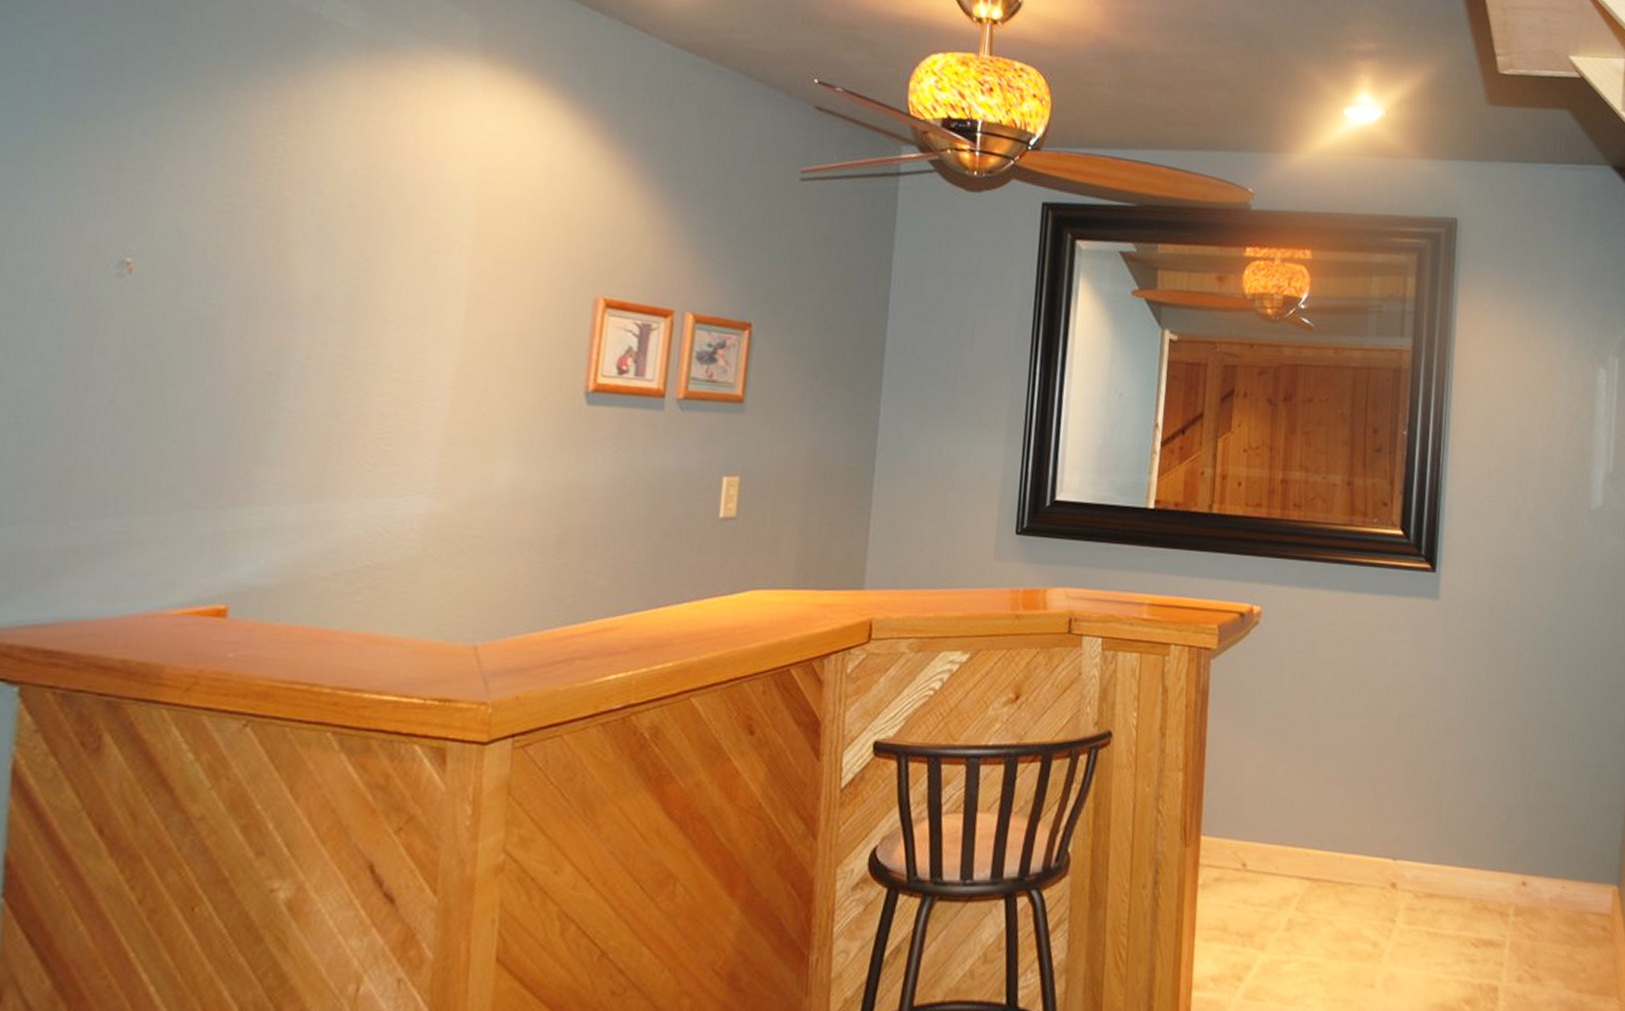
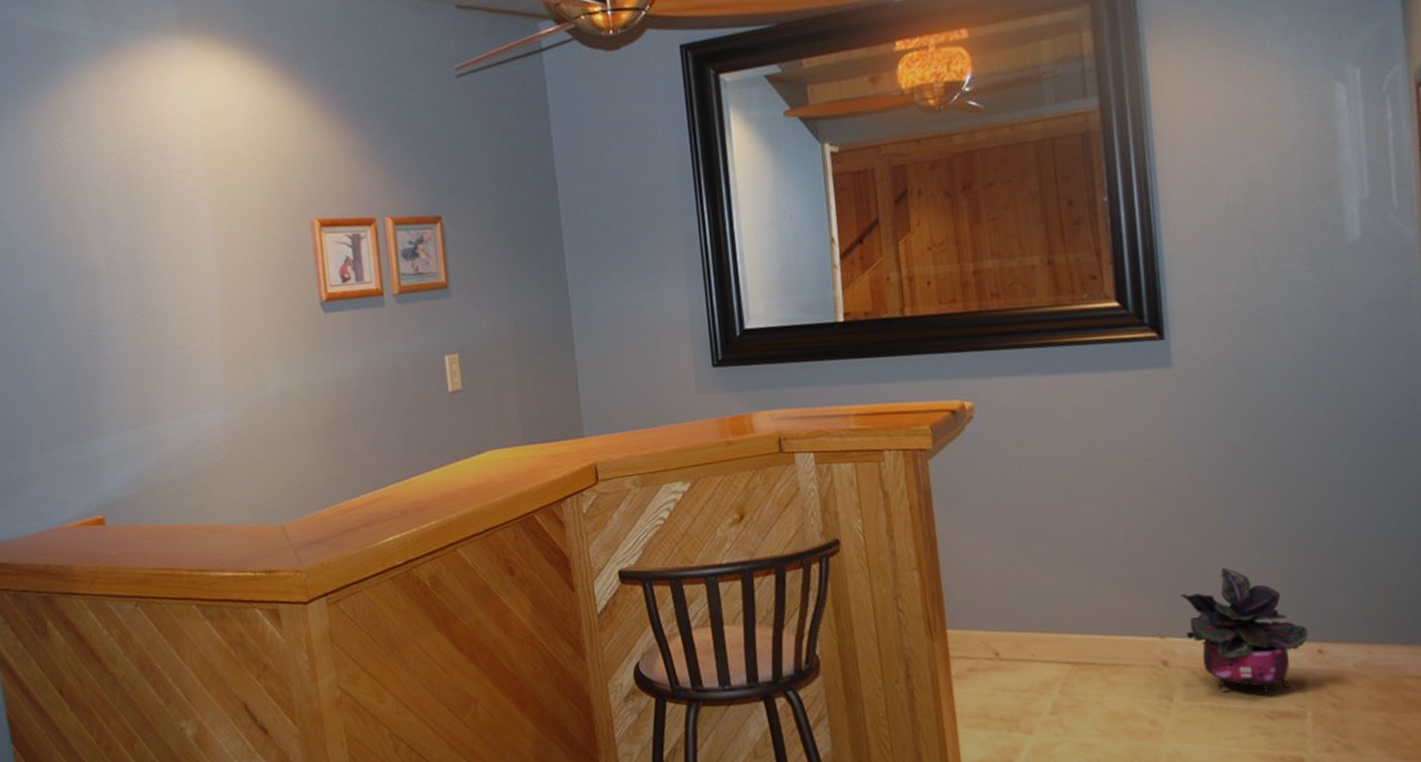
potted plant: none [1415,796,1517,921] -> present [1180,568,1308,693]

